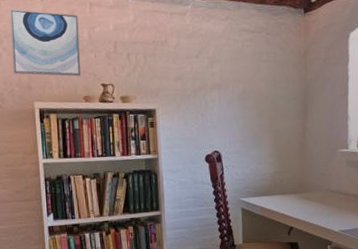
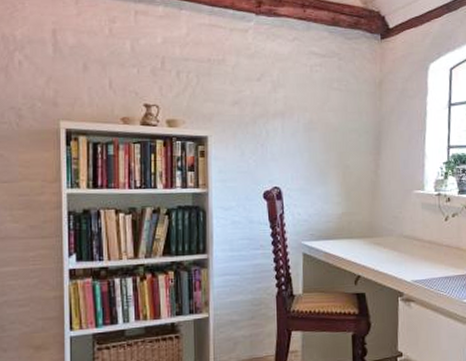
wall art: present [9,9,81,77] -> none [35,11,120,94]

